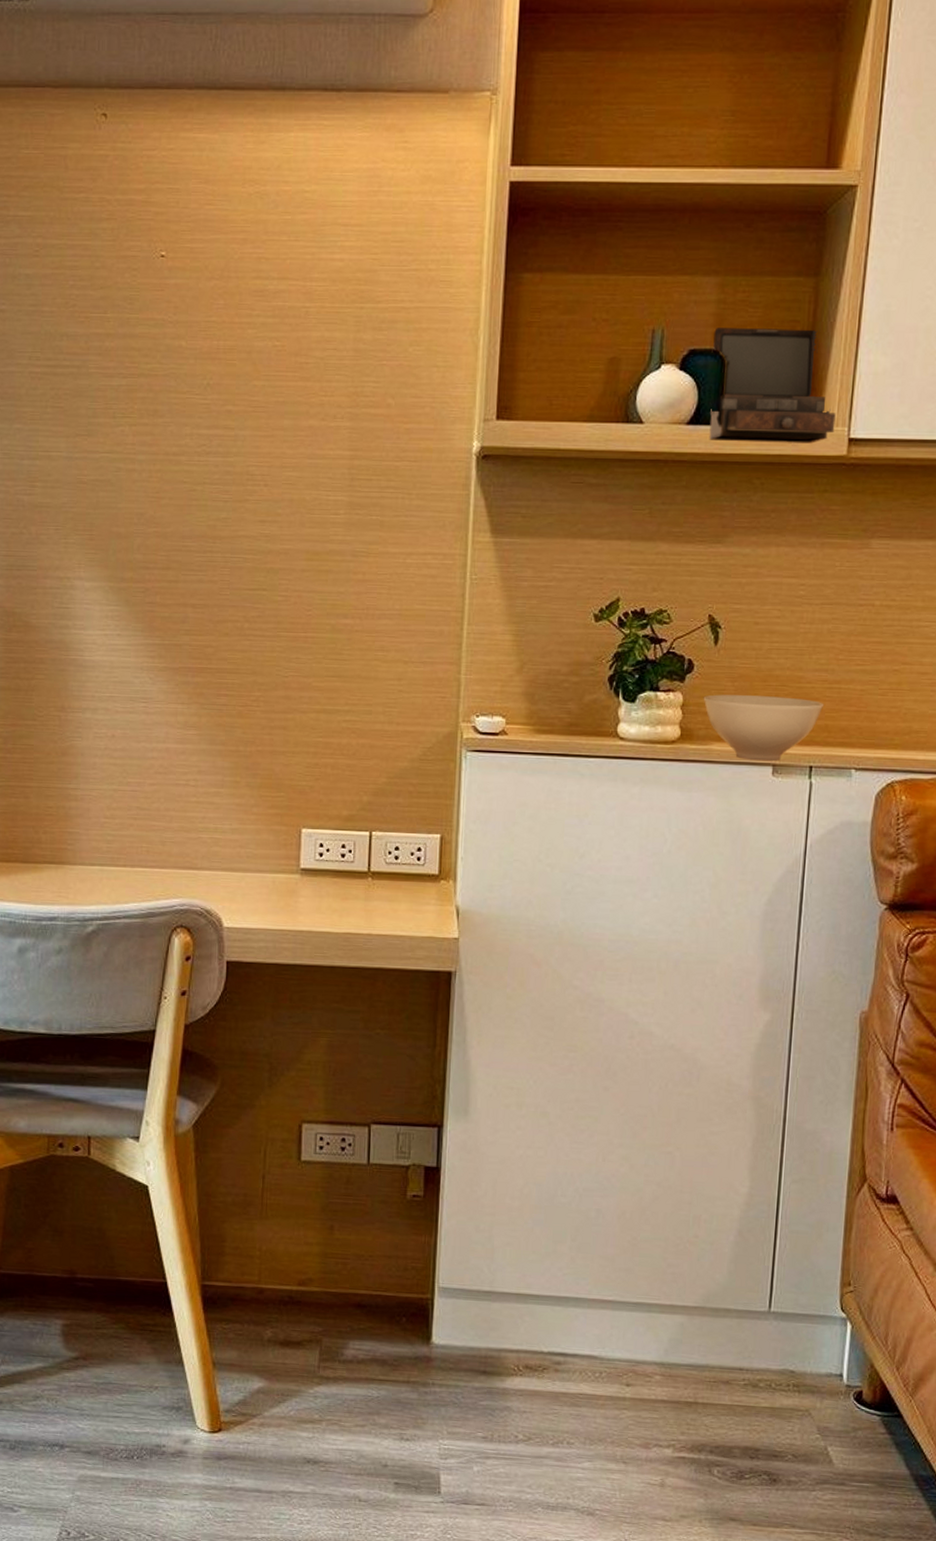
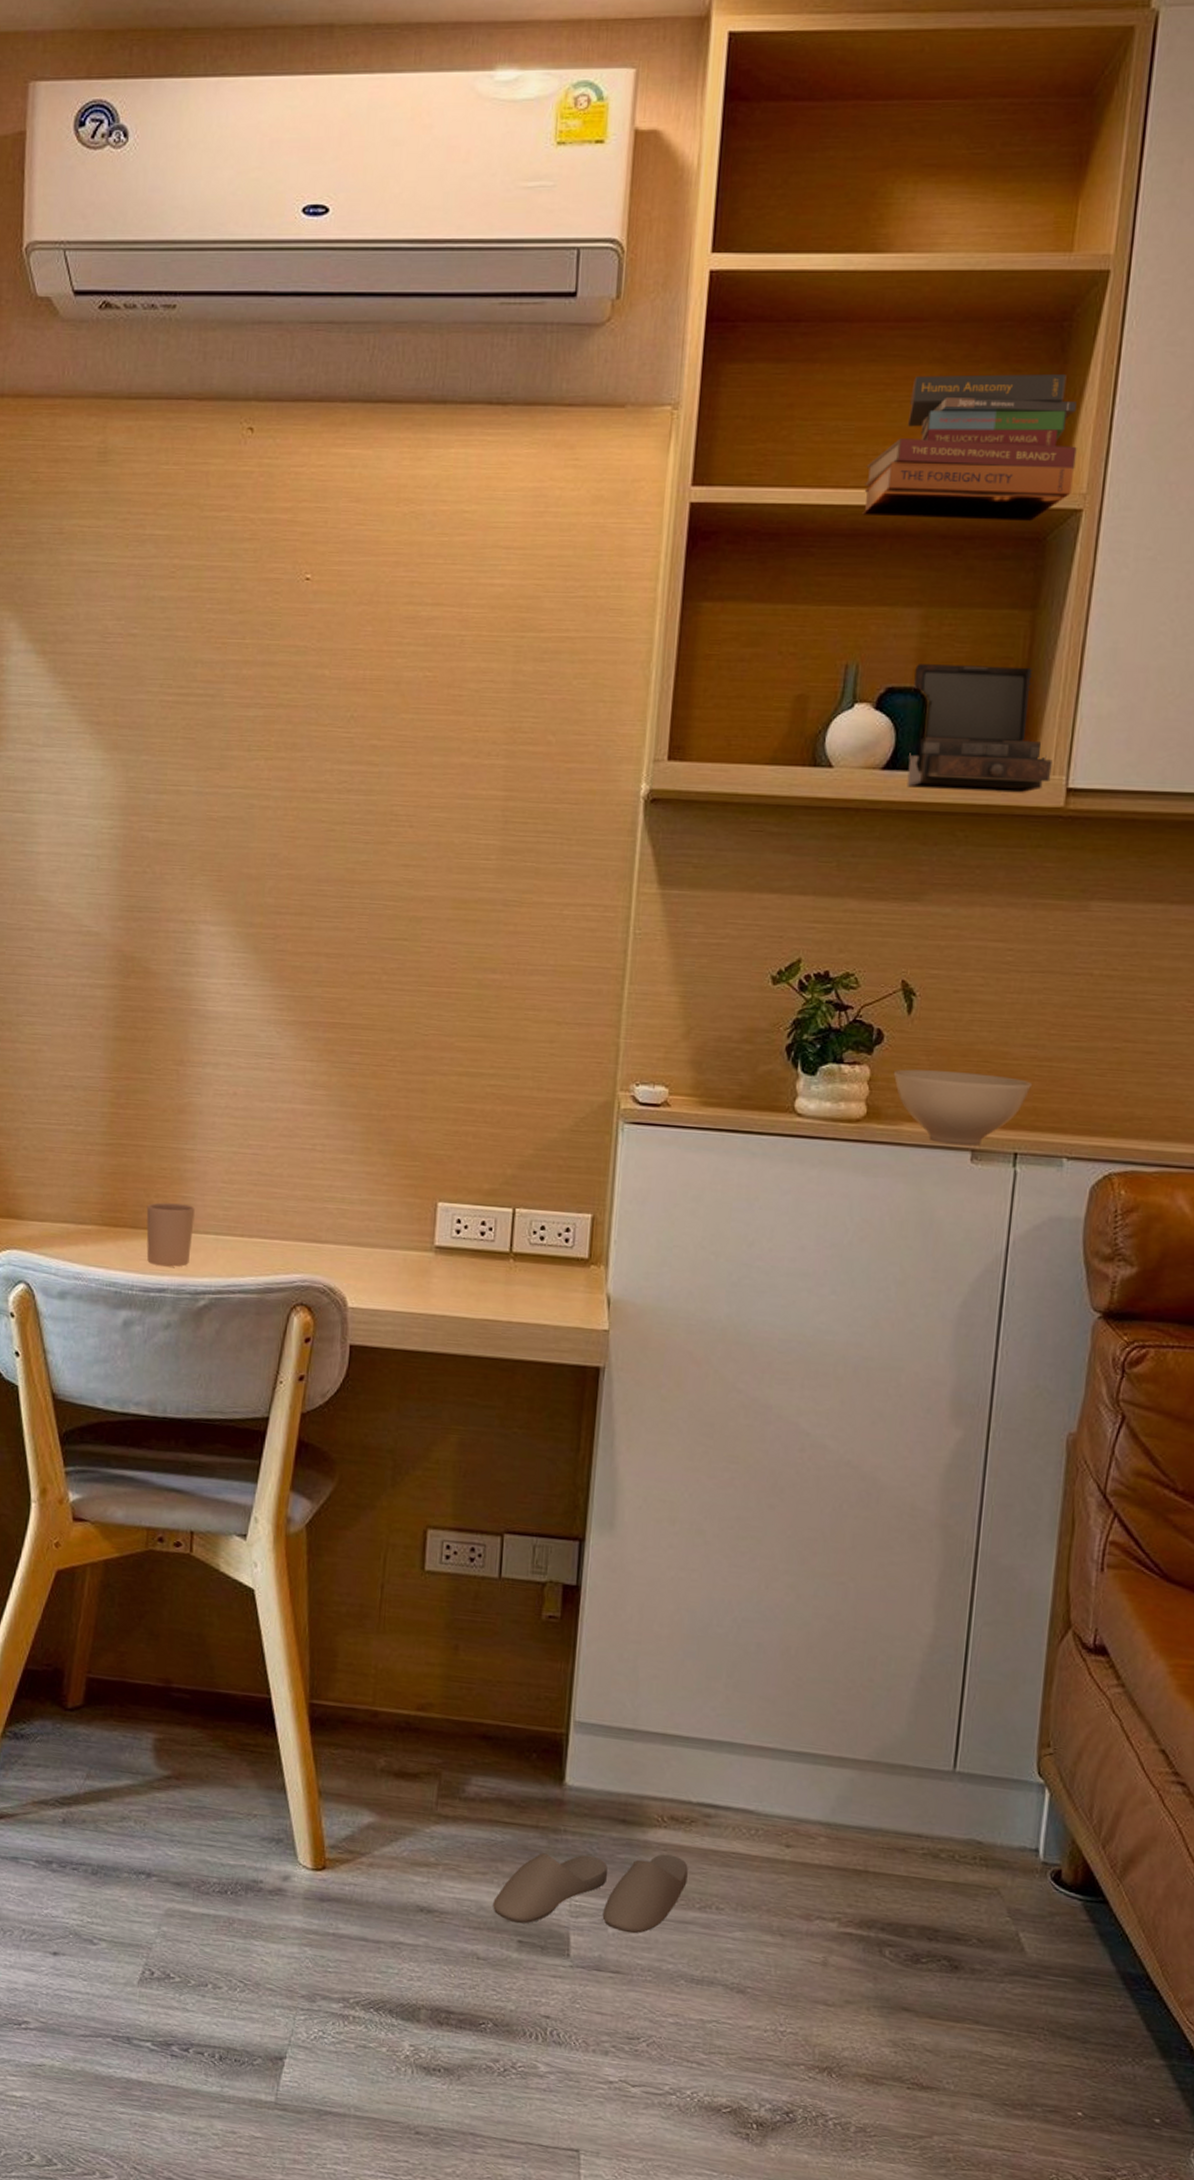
mug: none [35,838,80,897] -> present [146,1202,195,1267]
slippers: none [371,1399,542,1470] -> present [493,1853,688,1934]
books: none [664,61,852,196] -> present [862,374,1077,521]

